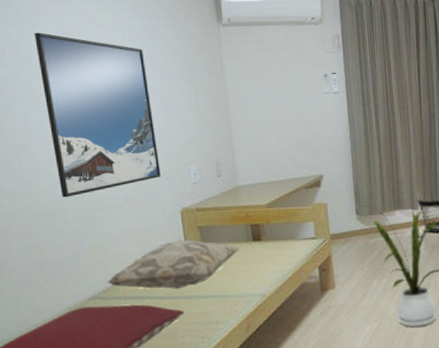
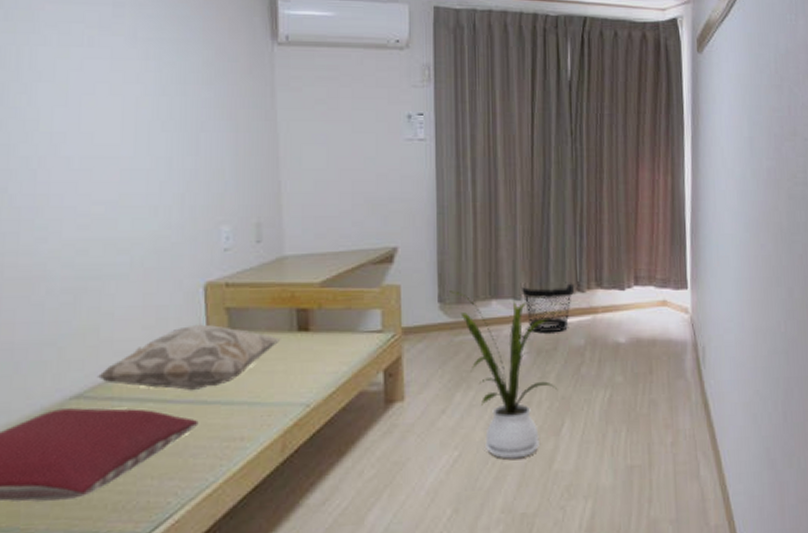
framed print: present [33,32,161,198] -> none [28,40,182,260]

